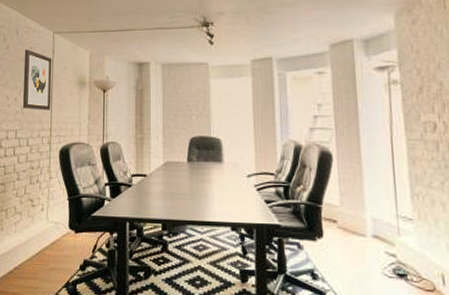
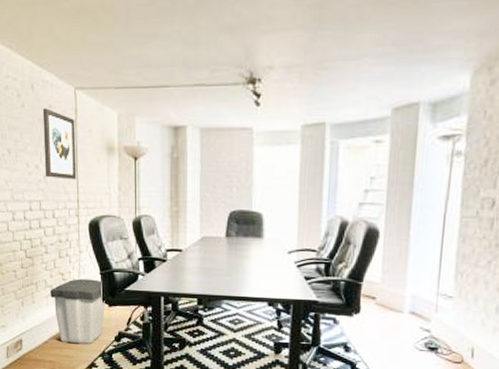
trash can: none [19,204,72,273] -> present [50,278,105,344]

